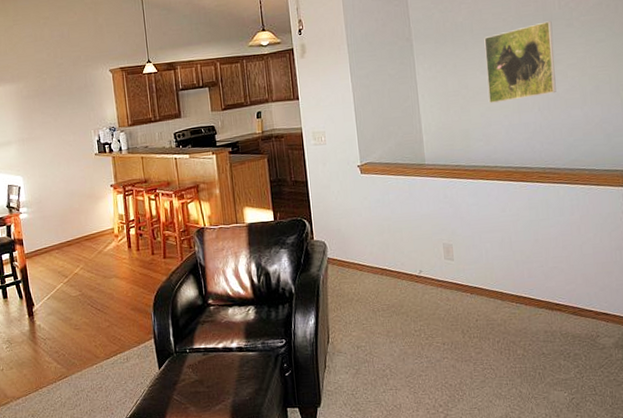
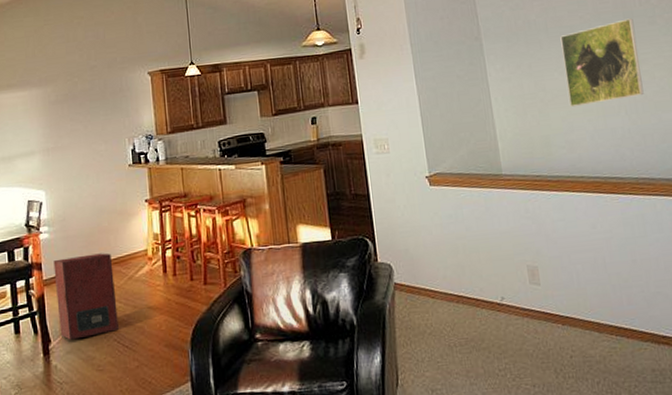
speaker: none [33,231,91,304] -> present [53,253,119,340]

